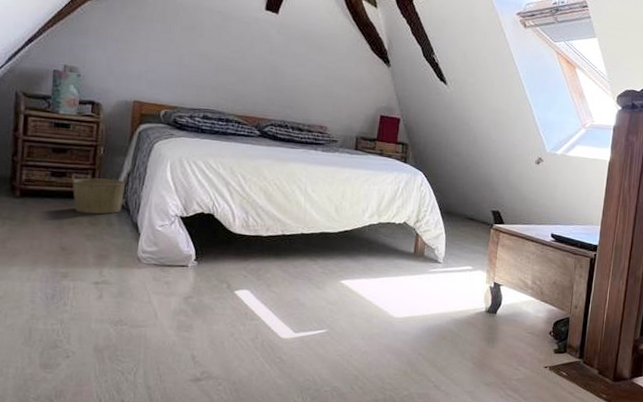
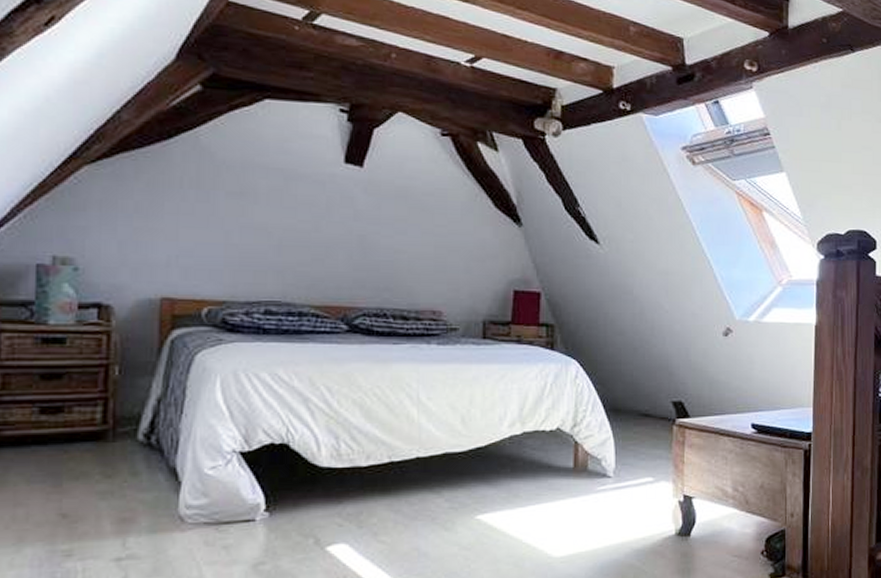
basket: present [71,175,127,215] -> none [71,405,156,462]

